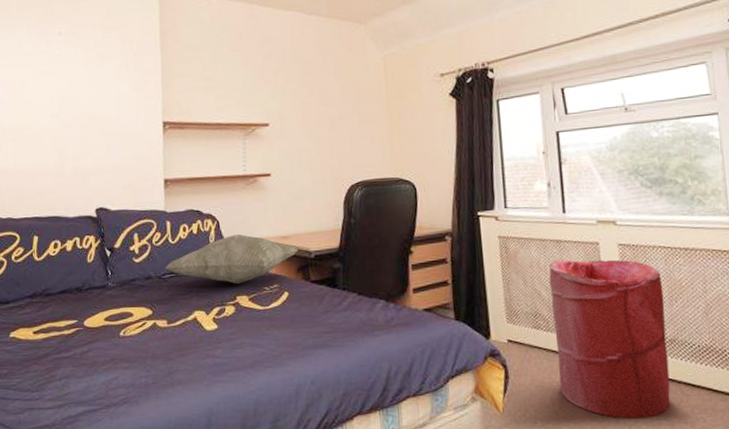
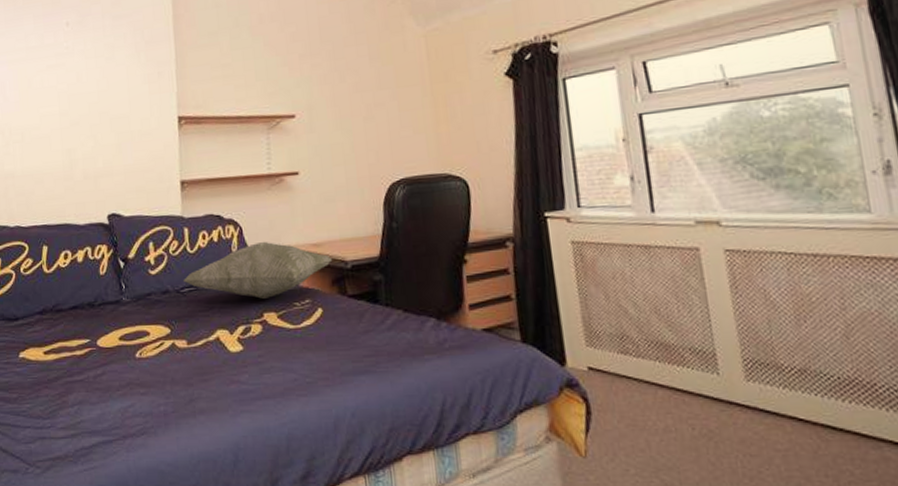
laundry hamper: present [549,259,671,419] -> none [637,269,804,469]

